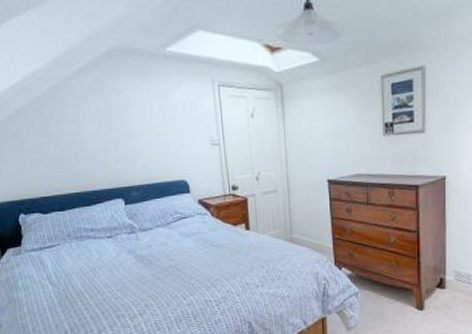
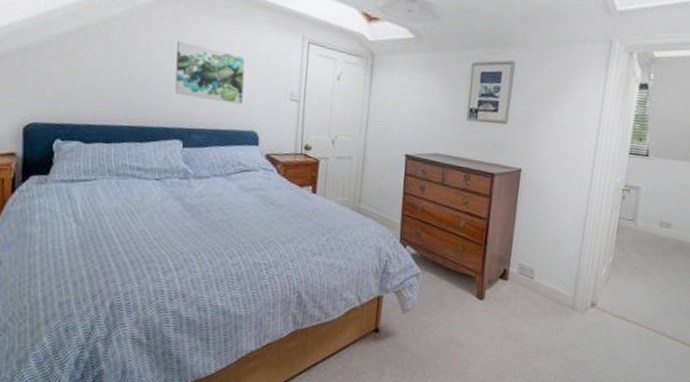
wall art: none [102,106,169,157] -> present [175,41,245,105]

